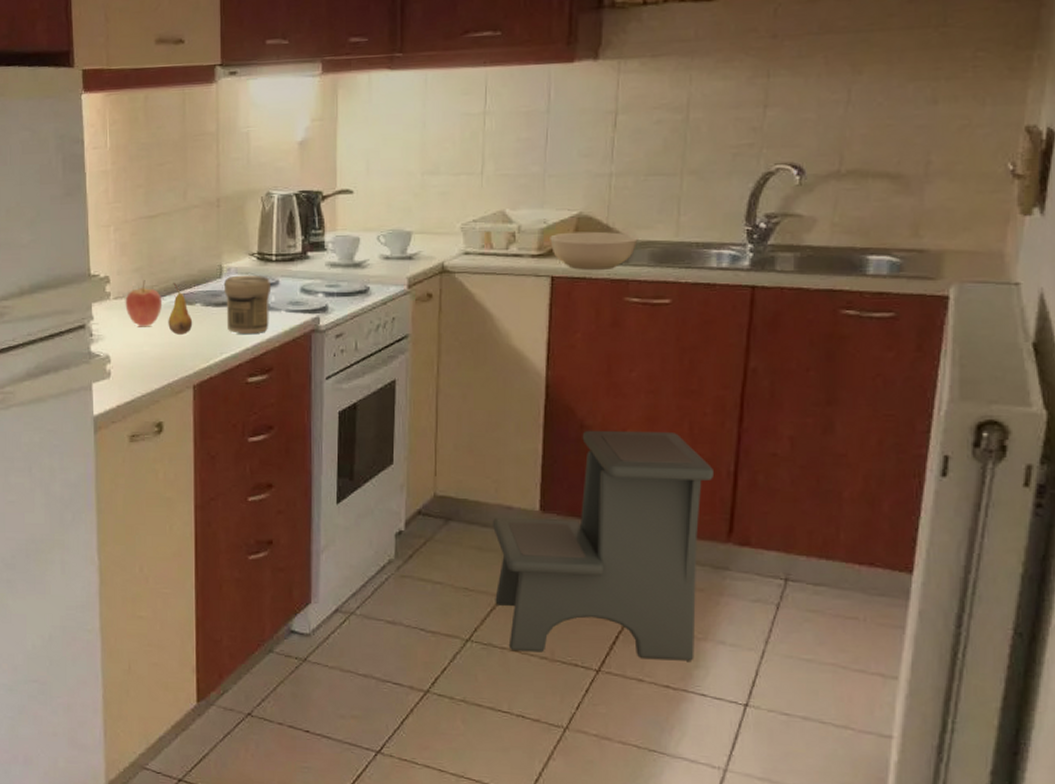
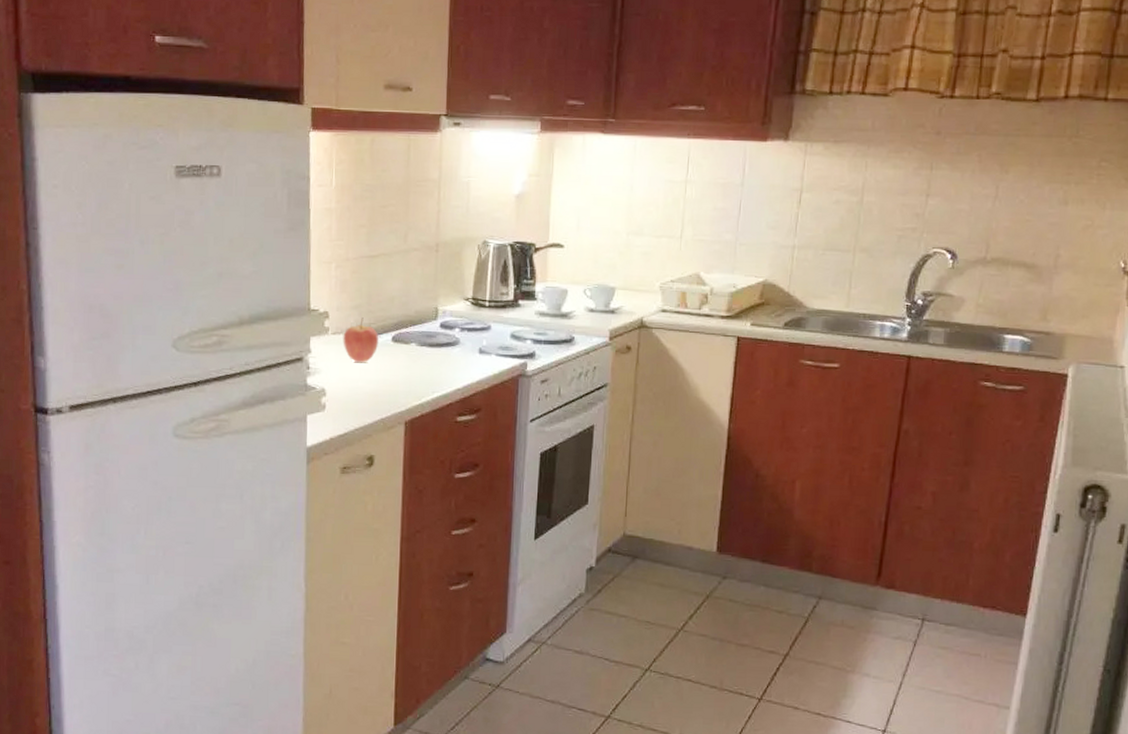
fruit: present [168,282,193,336] -> none [383,321,408,373]
jar: present [224,275,272,334] -> none [439,318,484,375]
step stool: present [492,430,715,661] -> none [673,479,869,691]
bowl: present [550,231,638,271] -> none [738,297,814,335]

